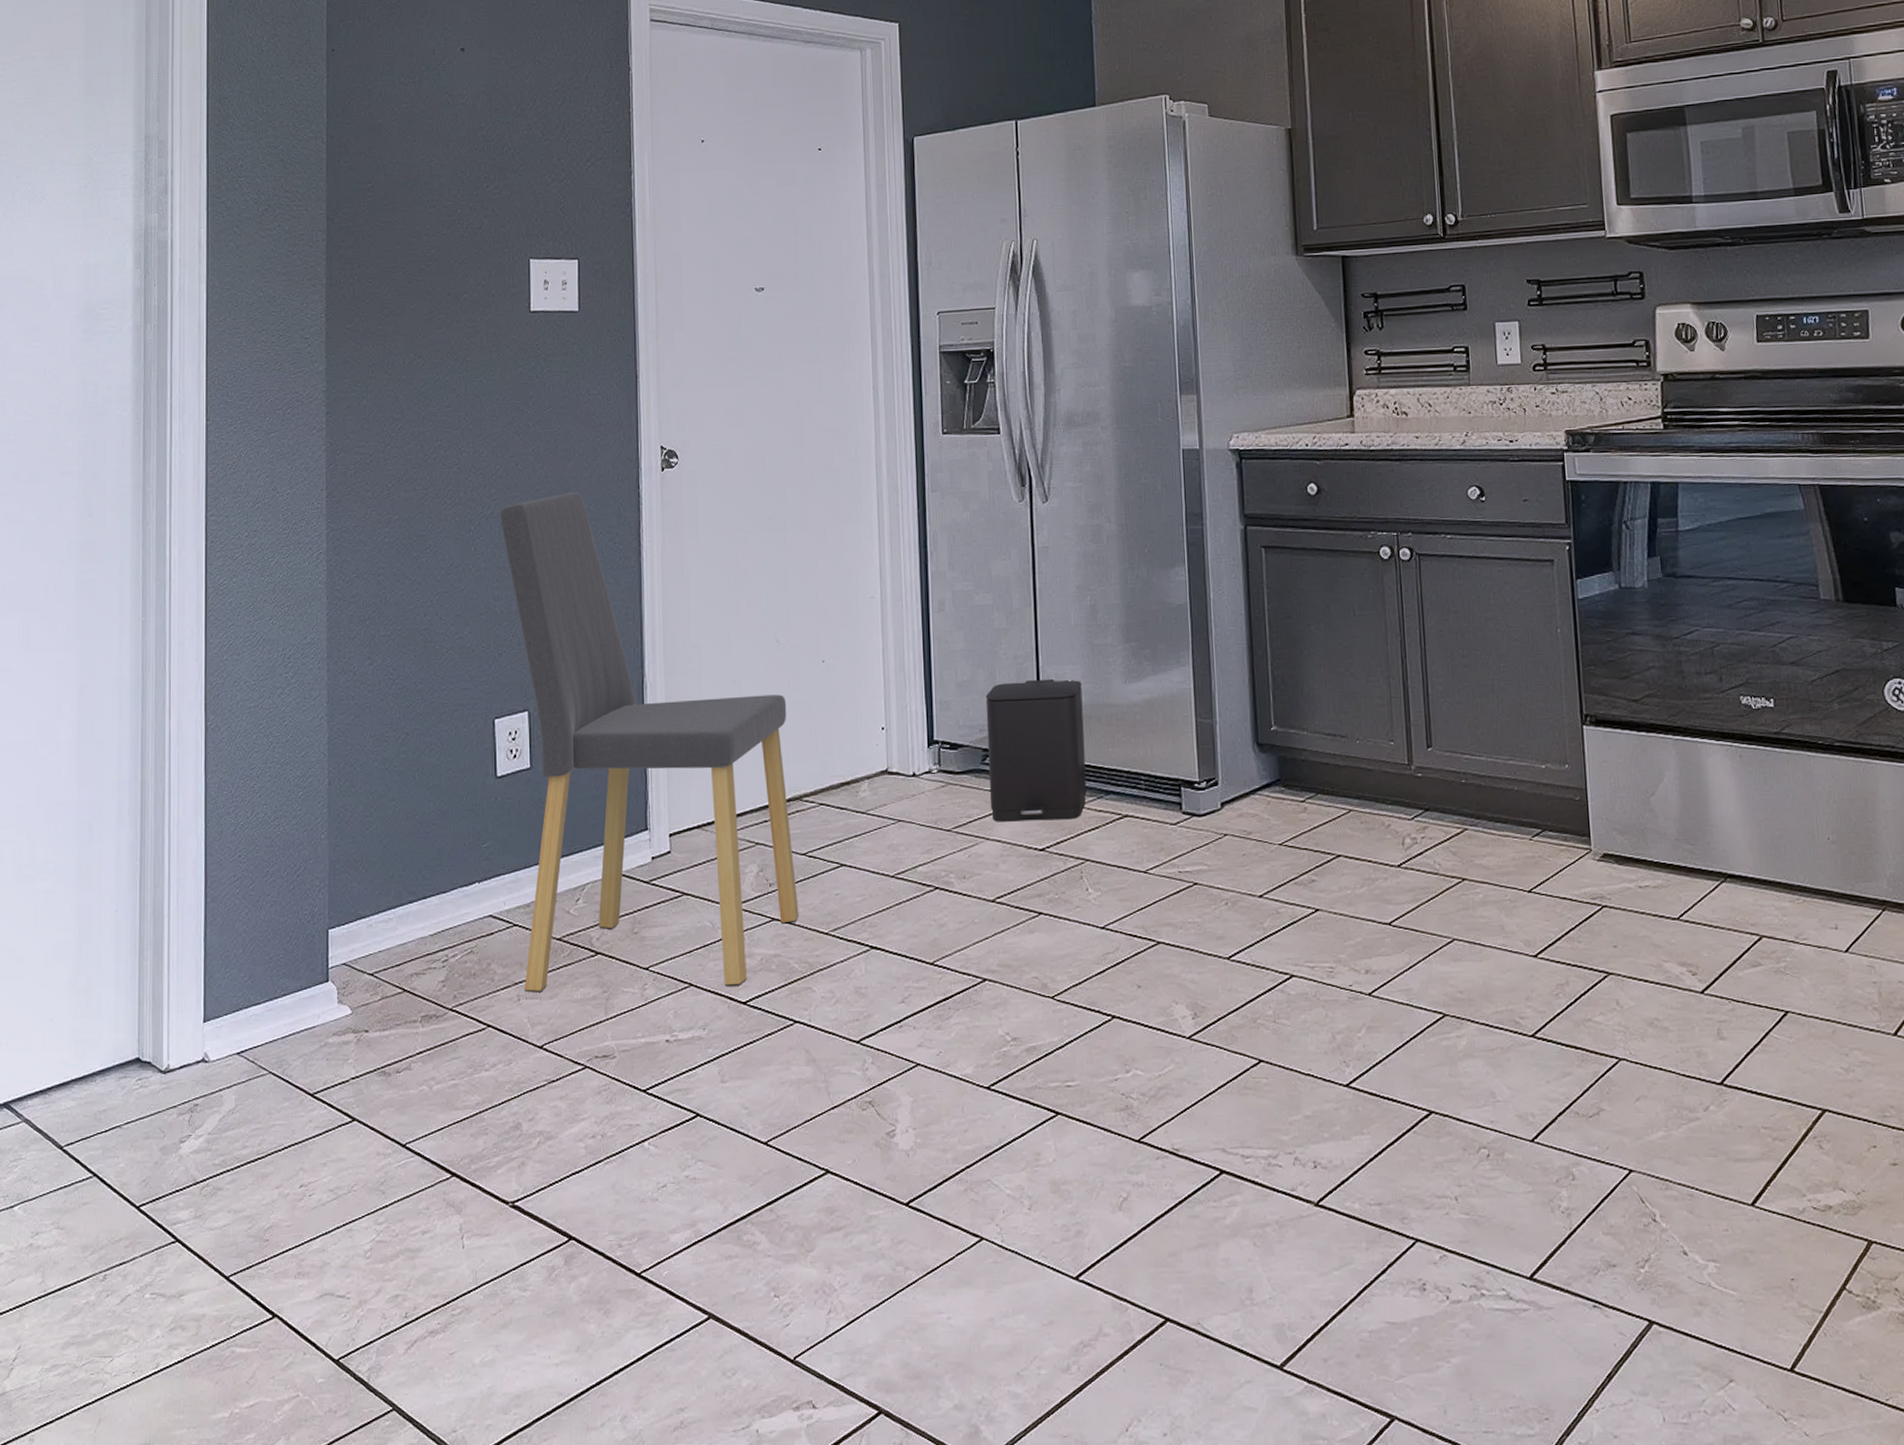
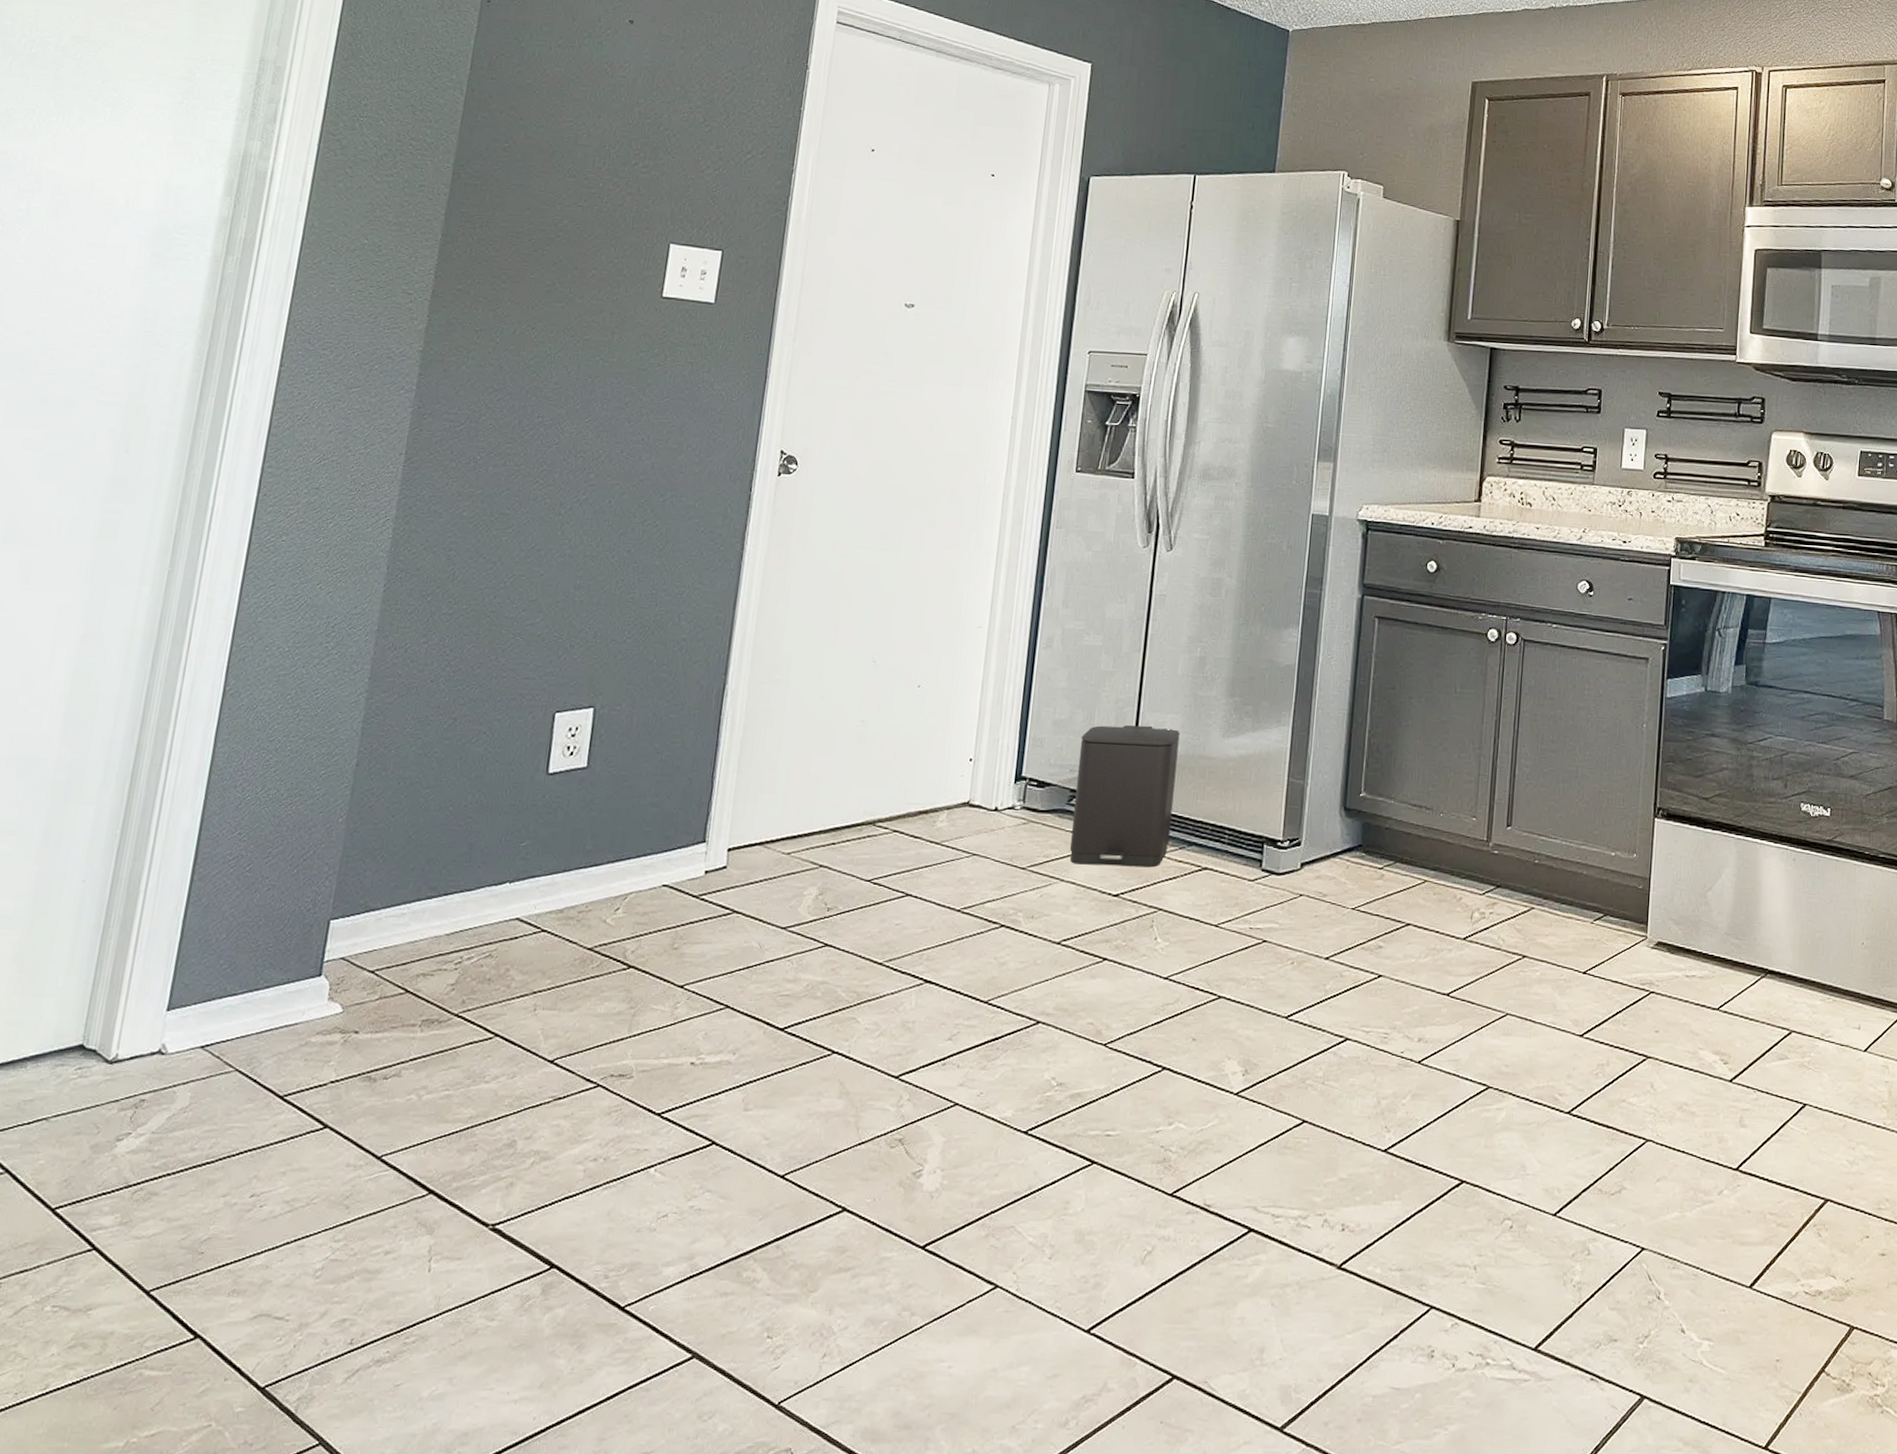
dining chair: present [500,492,799,993] -> none [542,486,874,1011]

